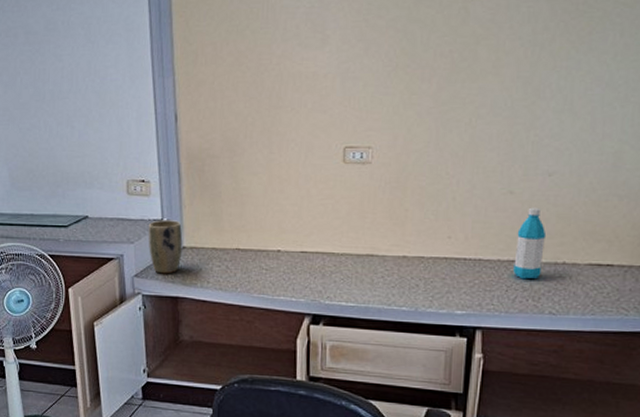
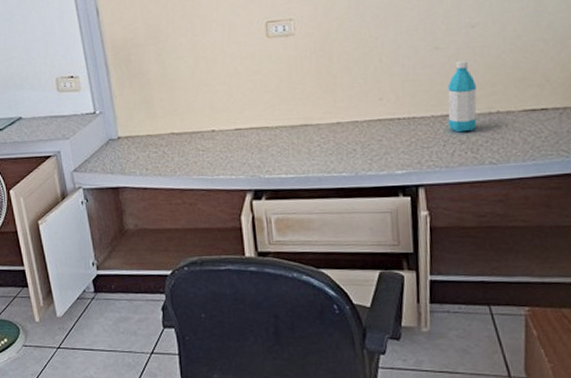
plant pot: present [148,220,183,274] -> none [81,111,118,166]

